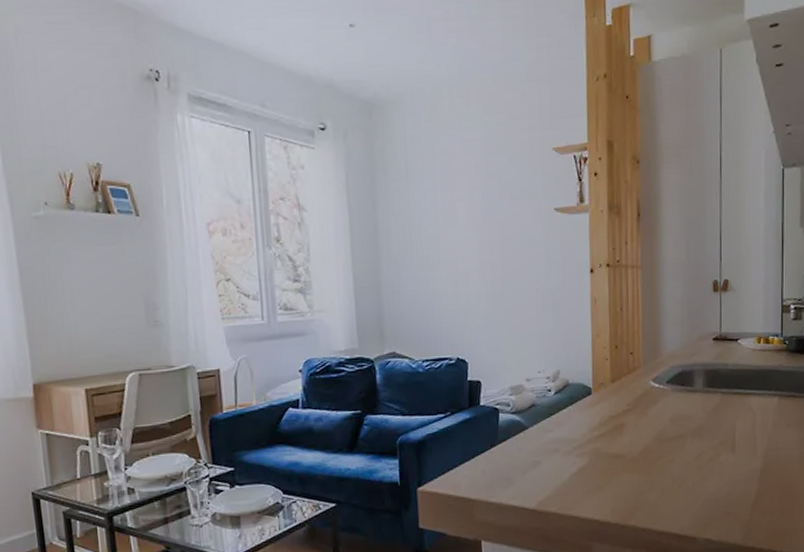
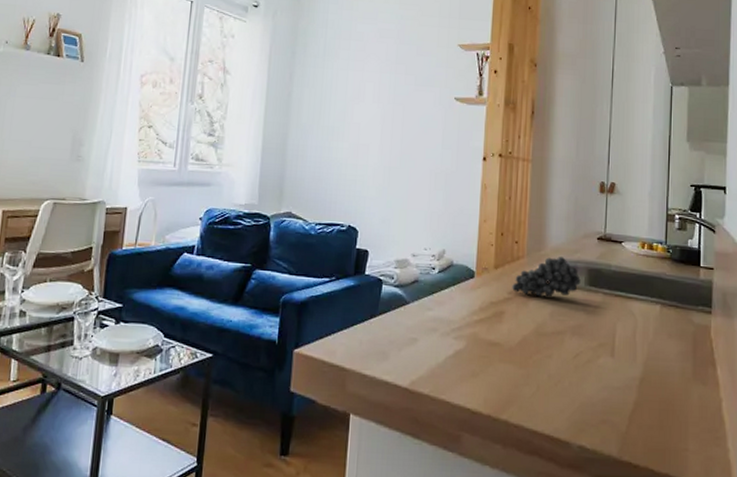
fruit: none [630,362,699,404] -> present [512,257,581,297]

